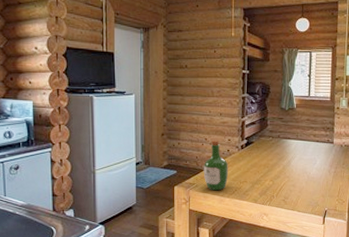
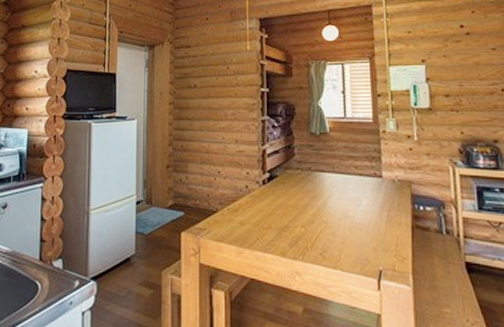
wine bottle: present [203,140,228,191] -> none [216,173,247,239]

